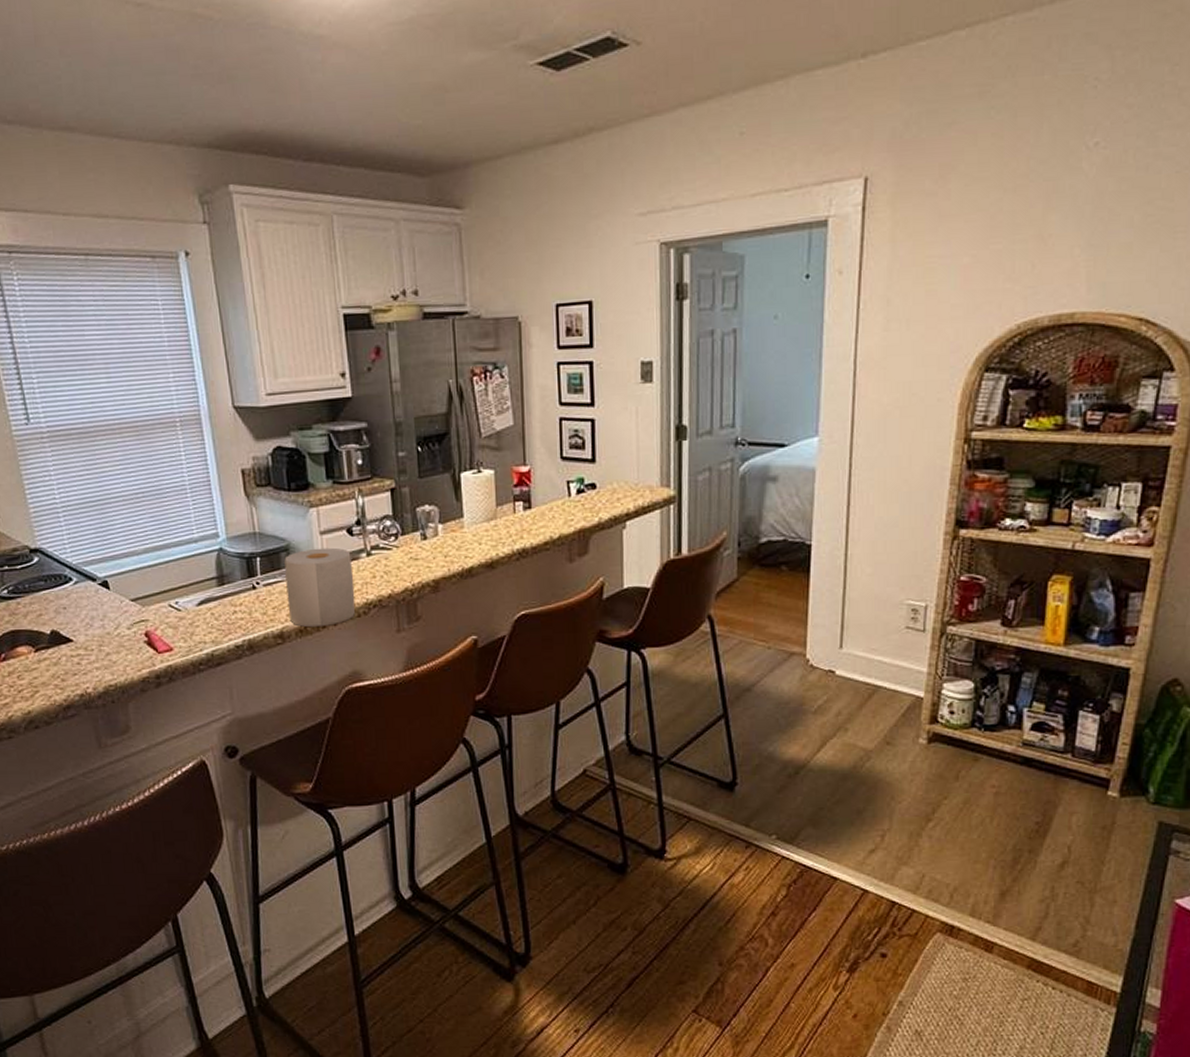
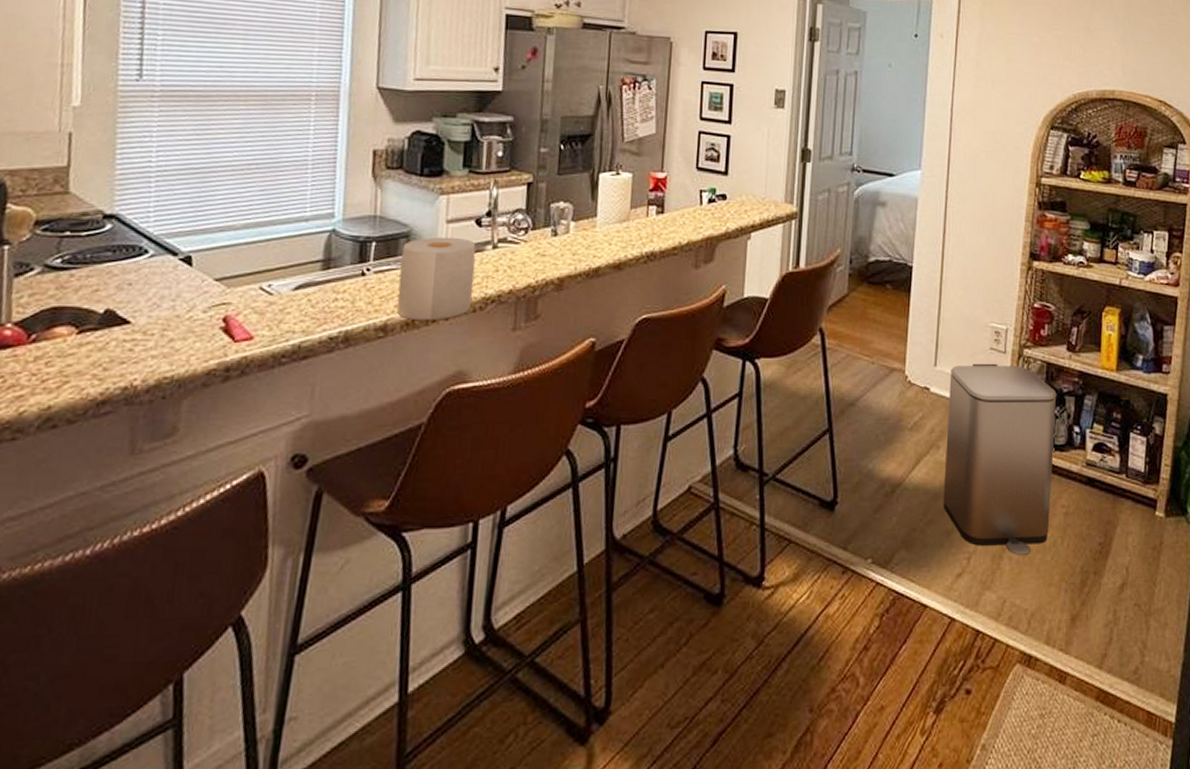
pedal bin: none [852,642,988,833] -> present [943,363,1057,555]

